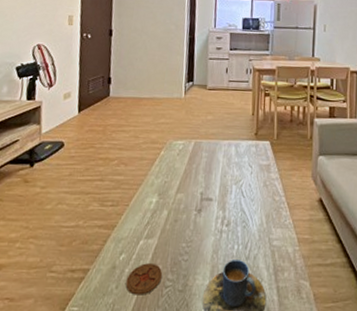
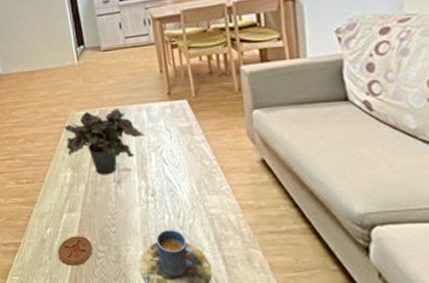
potted plant: none [157,142,230,204] -> present [64,109,145,175]

